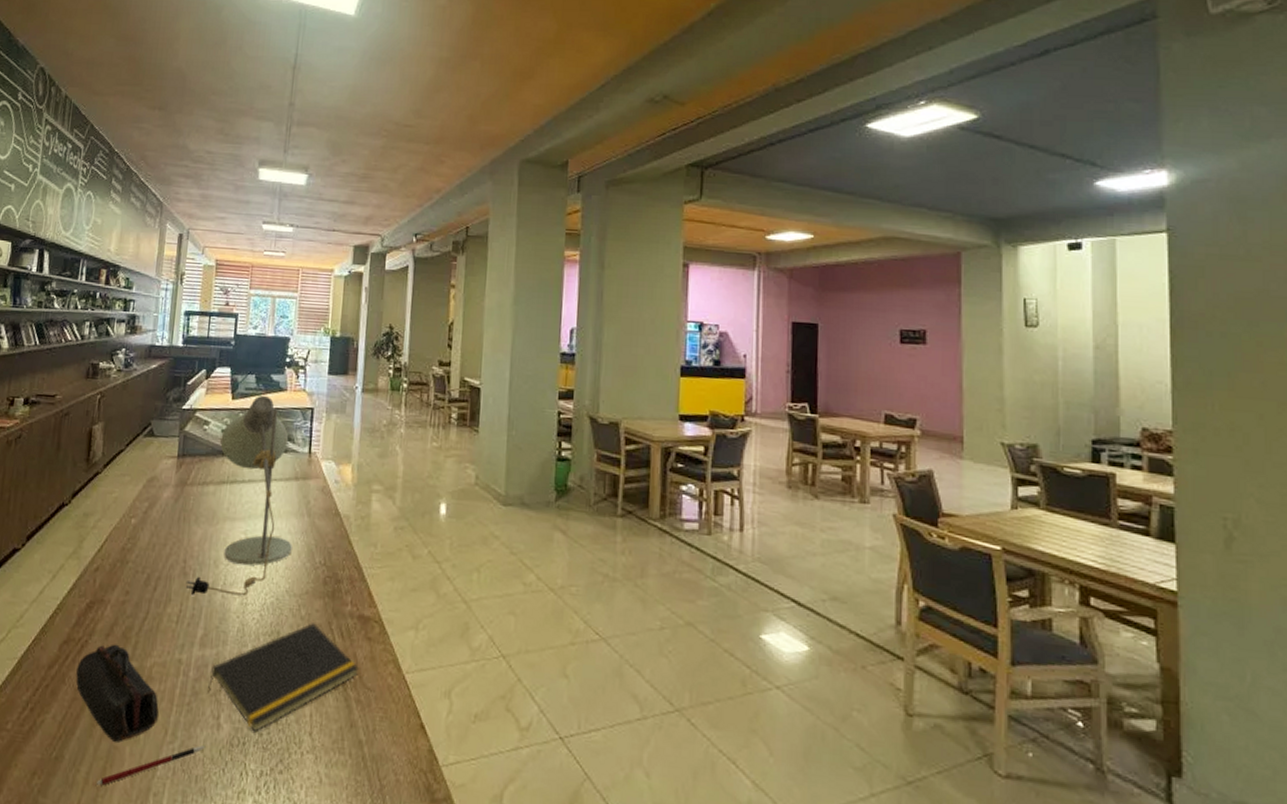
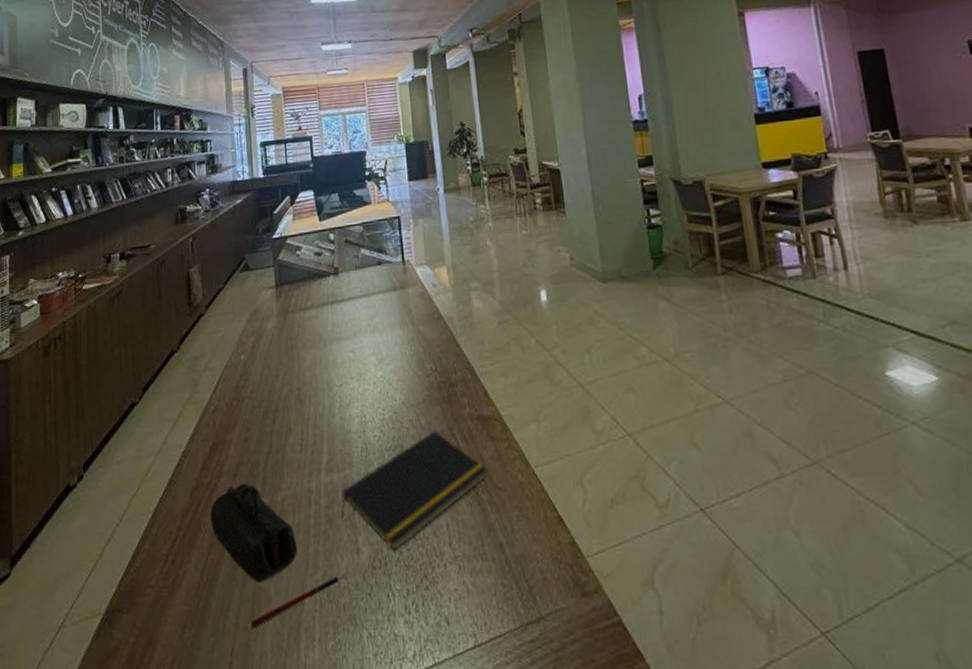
desk lamp: present [186,395,292,596] -> none [303,211,402,422]

